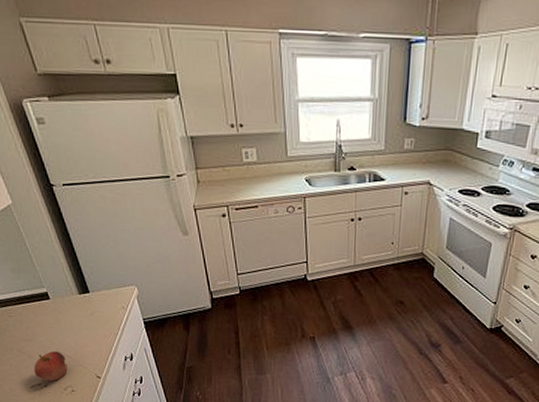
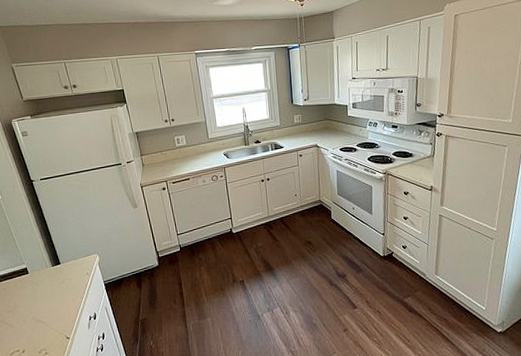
fruit: present [33,351,68,382] -> none [14,319,42,347]

